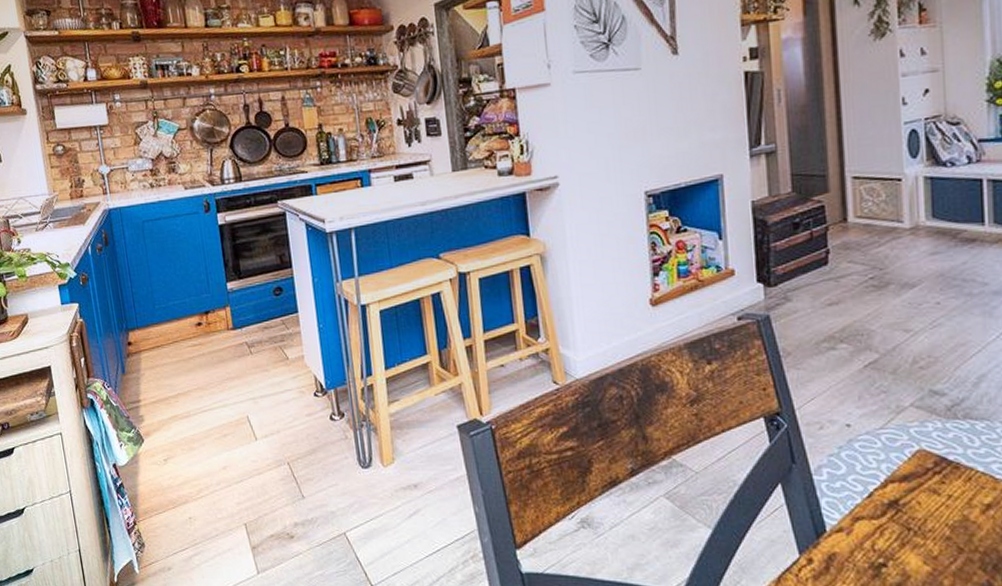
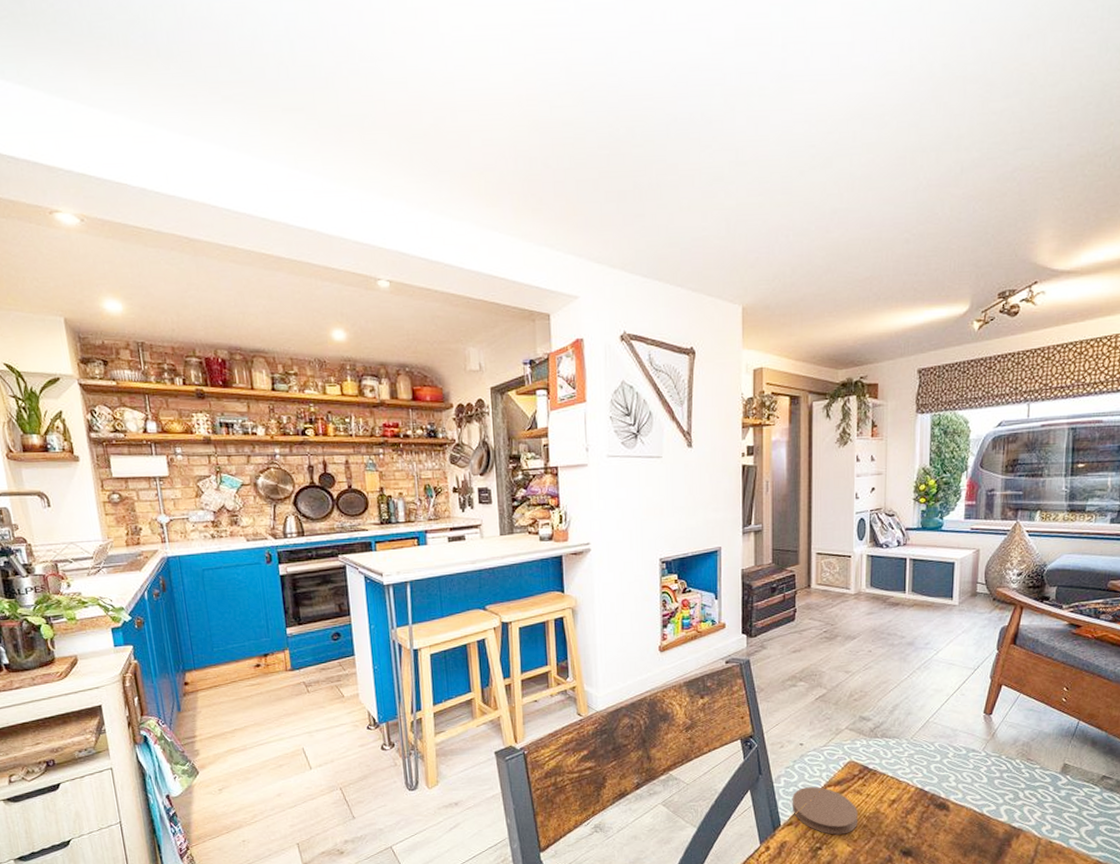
coaster: none [839,482,937,548] -> present [792,787,858,835]

